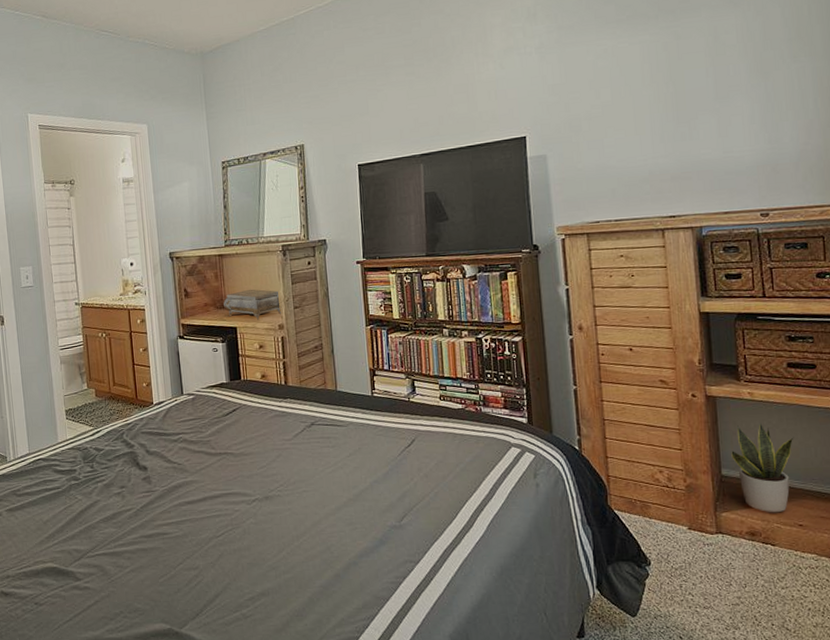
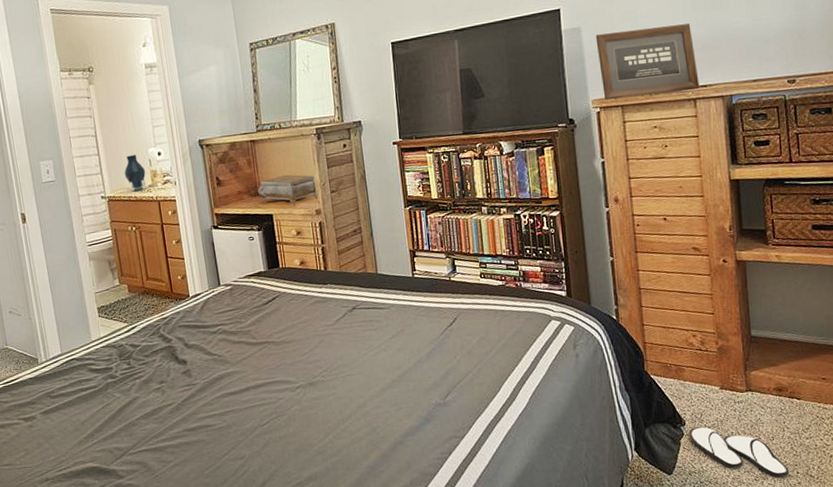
vase: none [97,264,118,300] -> present [124,154,146,192]
picture frame: none [561,154,668,228] -> present [595,23,700,100]
slippers: none [654,568,764,628] -> present [688,427,790,477]
potted plant: present [731,421,794,513] -> none [760,282,818,369]

